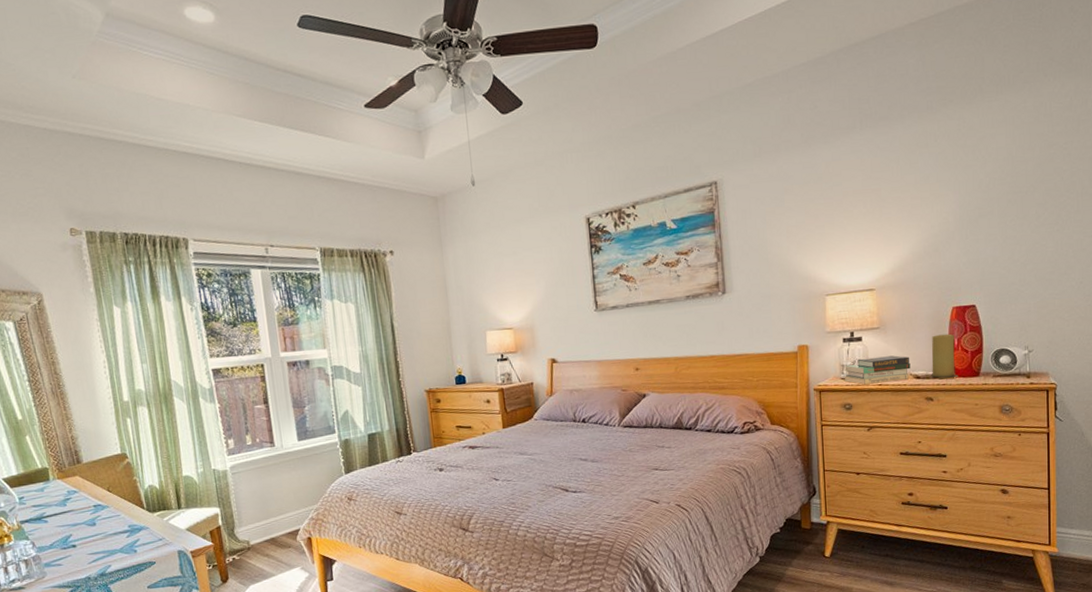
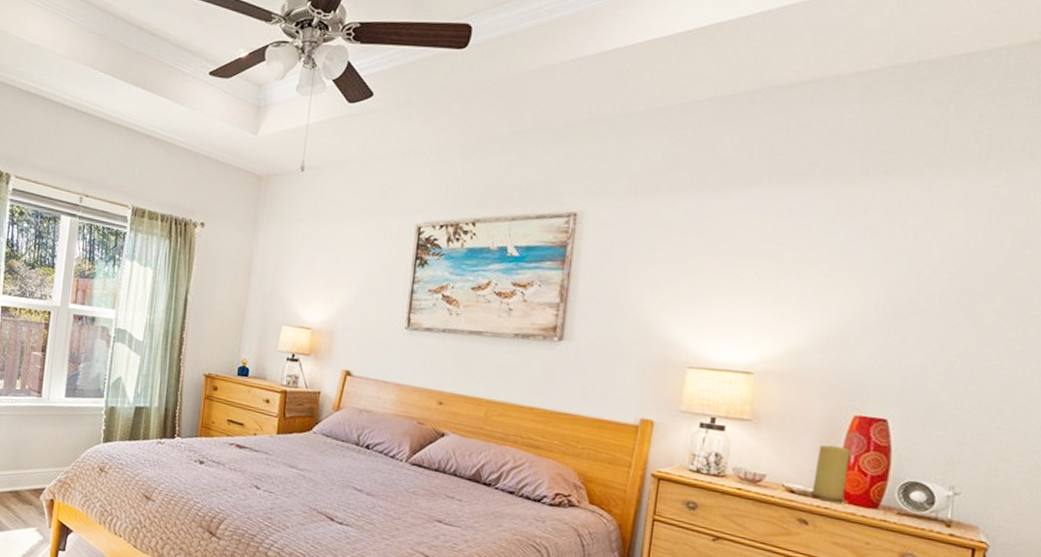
books: present [844,355,911,385] -> none [692,451,785,491]

